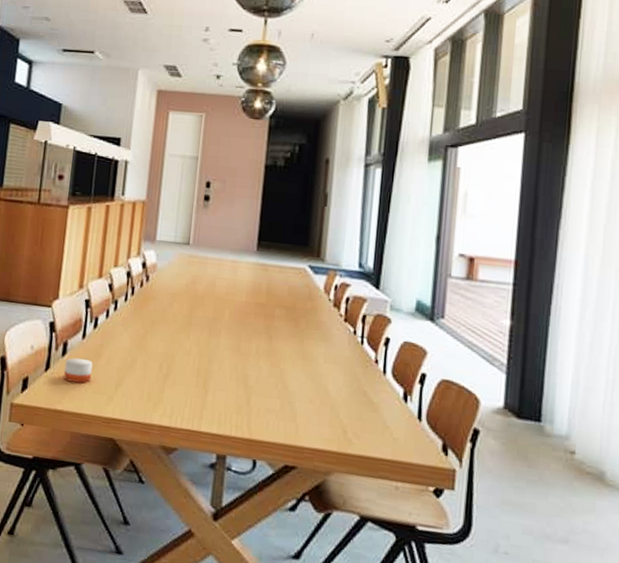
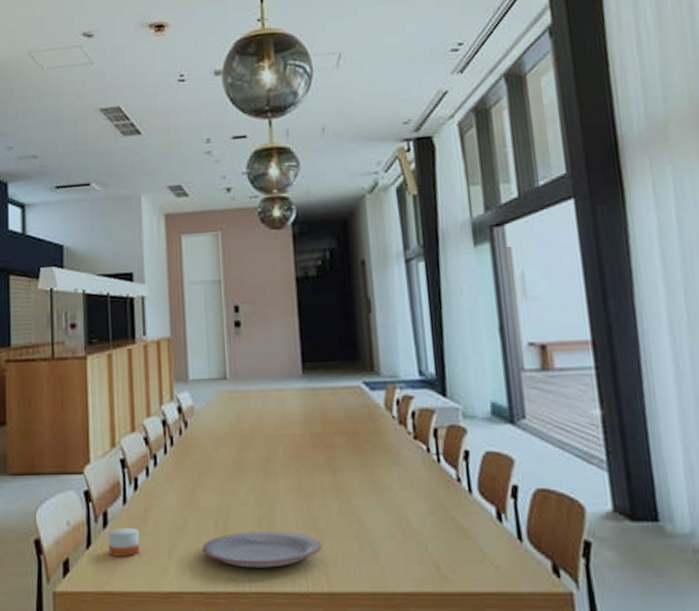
plate: none [145,377,250,411] -> present [202,531,323,568]

